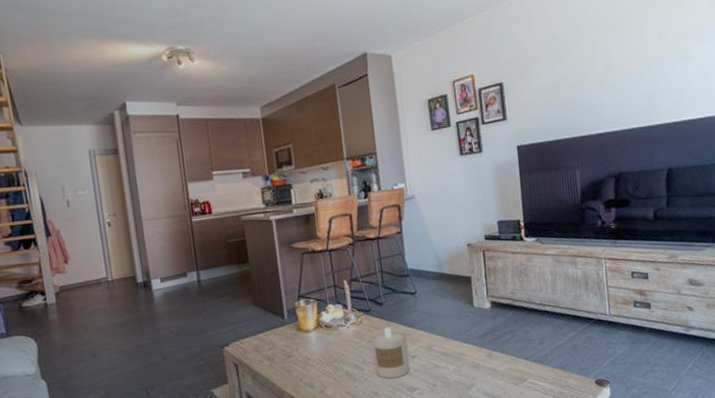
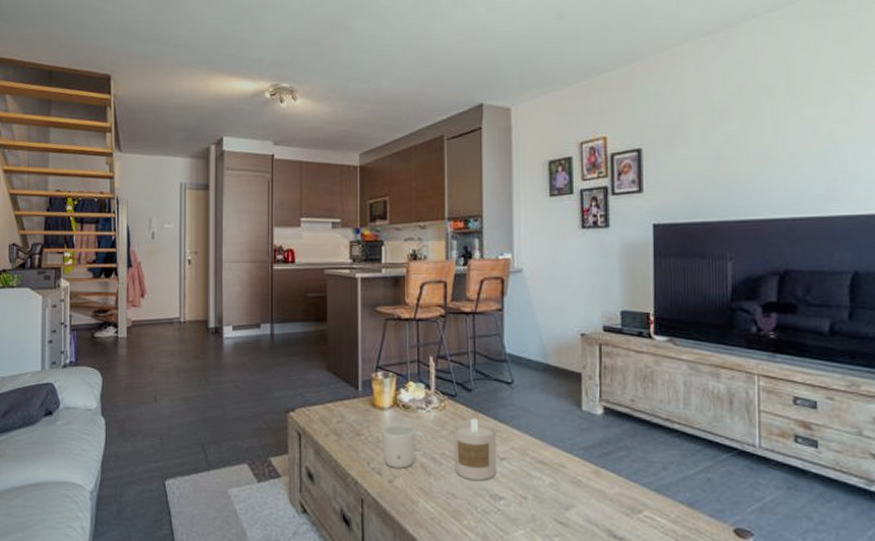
mug: none [309,340,349,380] -> present [382,422,426,469]

